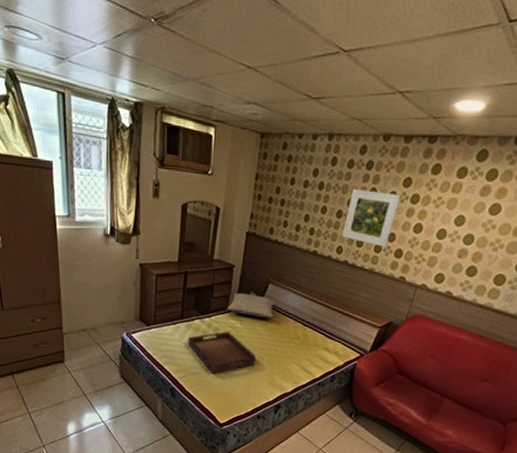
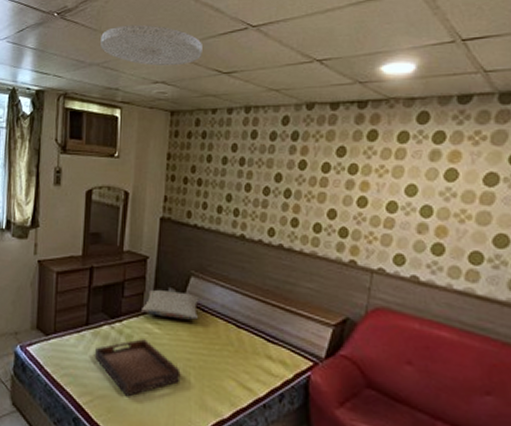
ceiling light: none [197,39,295,87] -> present [100,24,202,66]
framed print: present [342,189,400,247] -> none [272,162,335,226]

